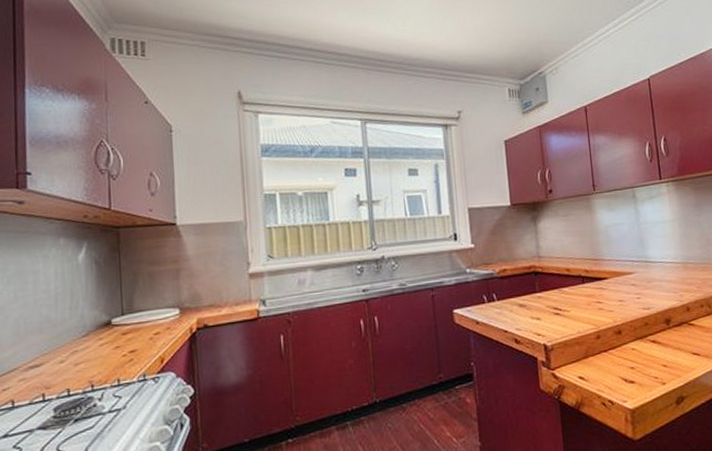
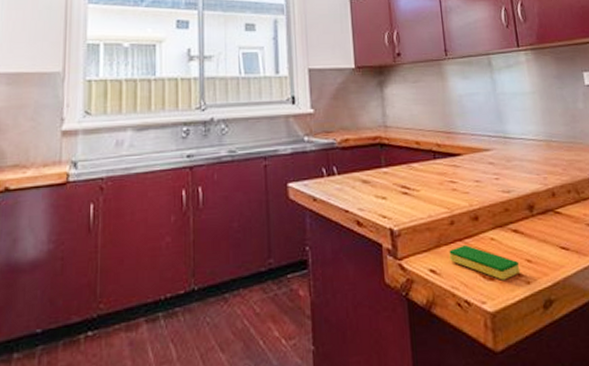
dish sponge: none [595,354,657,383] -> present [449,244,521,280]

